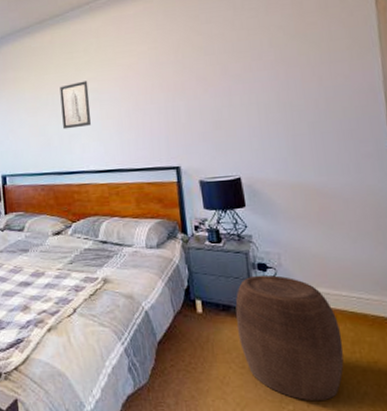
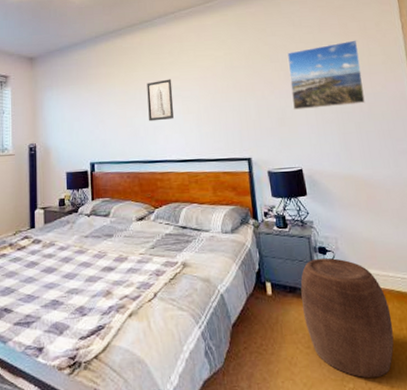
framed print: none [225,21,322,111] -> present [287,40,365,111]

